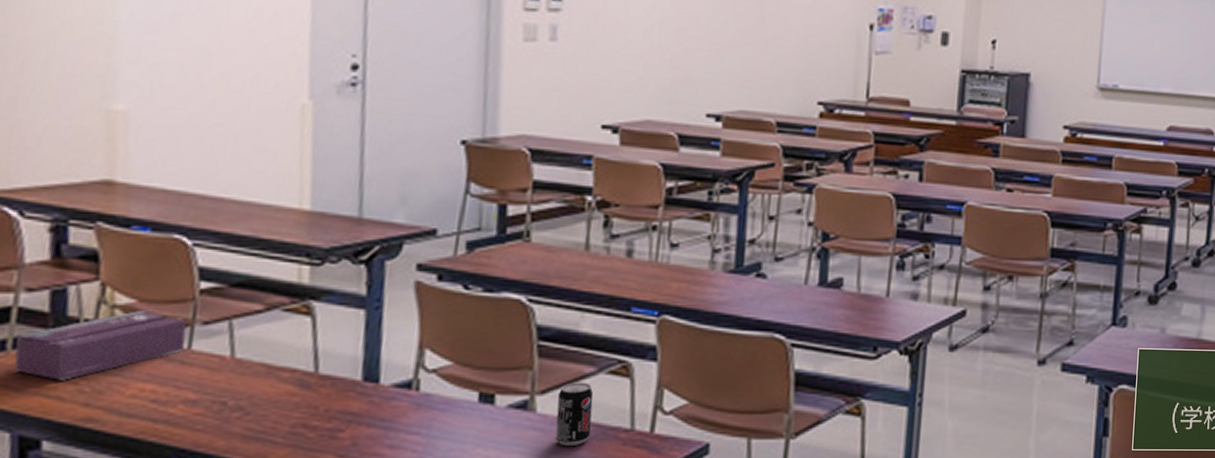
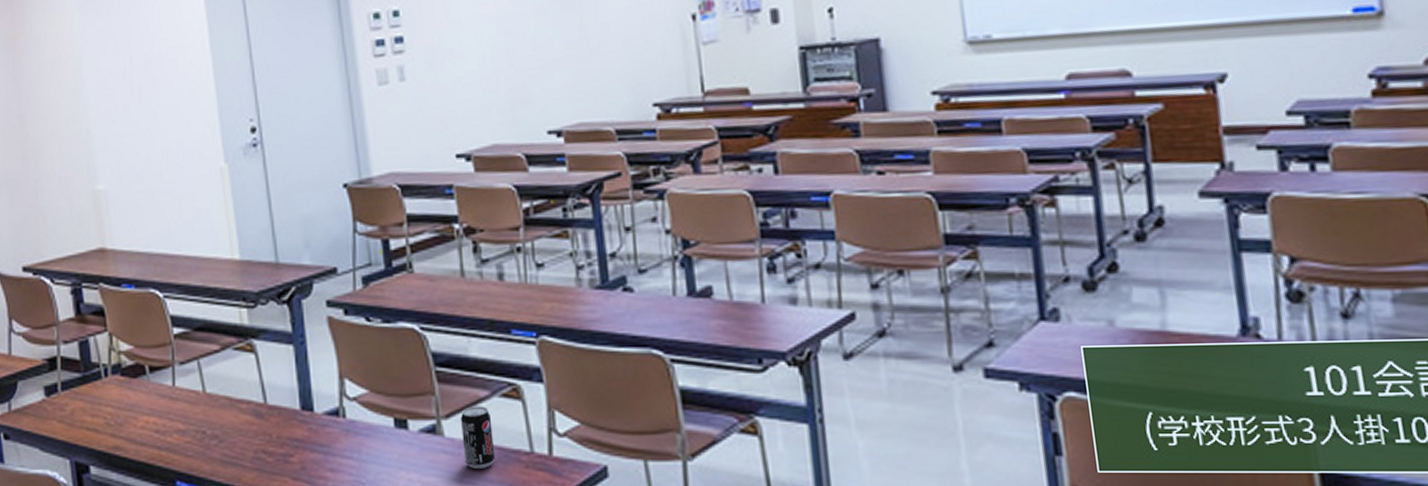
tissue box: present [14,309,186,381] -> none [63,354,170,416]

